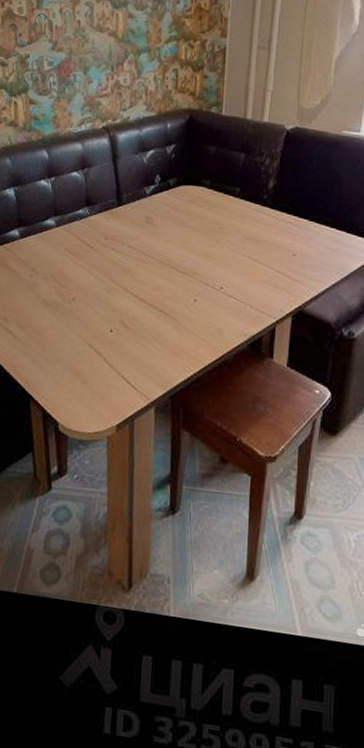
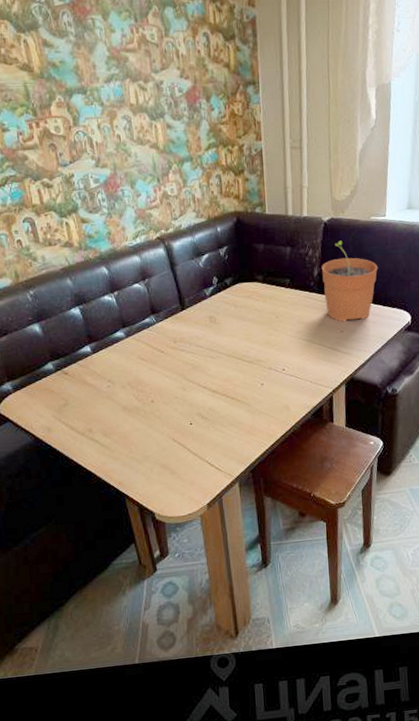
plant pot: none [278,152,345,245] -> present [322,240,378,322]

